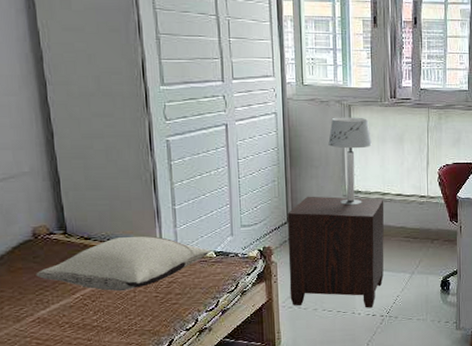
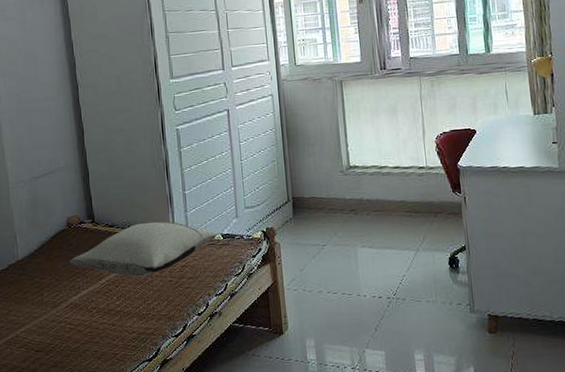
nightstand: present [287,196,384,308] -> none [288,172,387,290]
table lamp: present [328,117,373,206] -> none [322,91,367,182]

